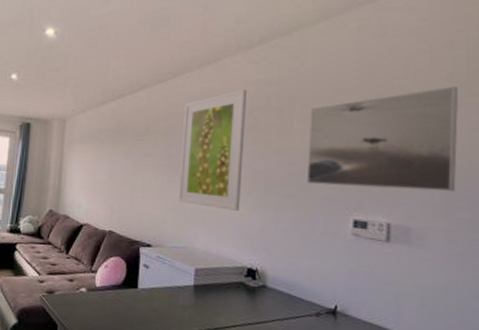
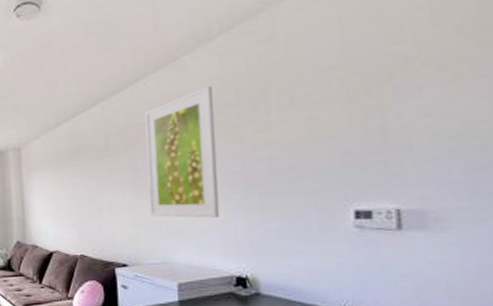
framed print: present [307,86,459,192] -> none [288,41,479,178]

